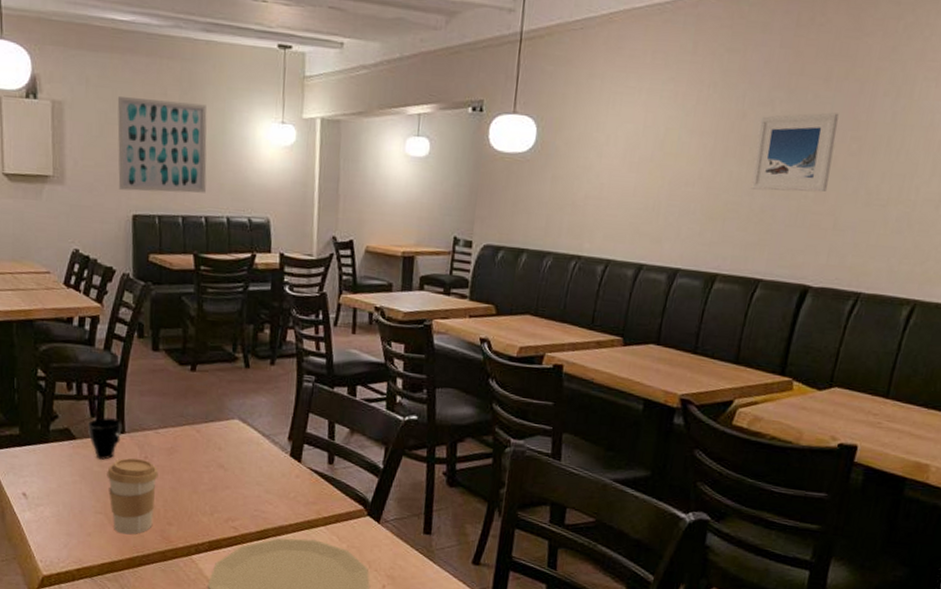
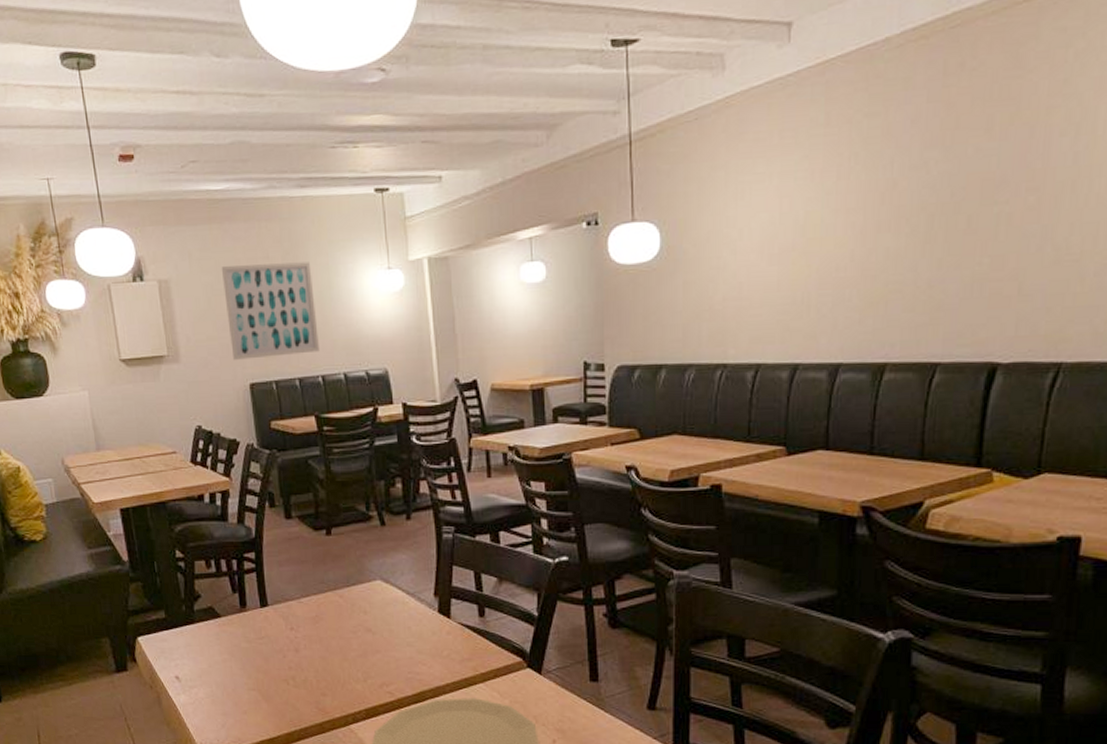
cup: present [88,417,121,460] -> none [231,592,265,635]
coffee cup: present [107,458,159,535] -> none [255,630,307,709]
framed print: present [750,112,839,192] -> none [912,164,1008,264]

